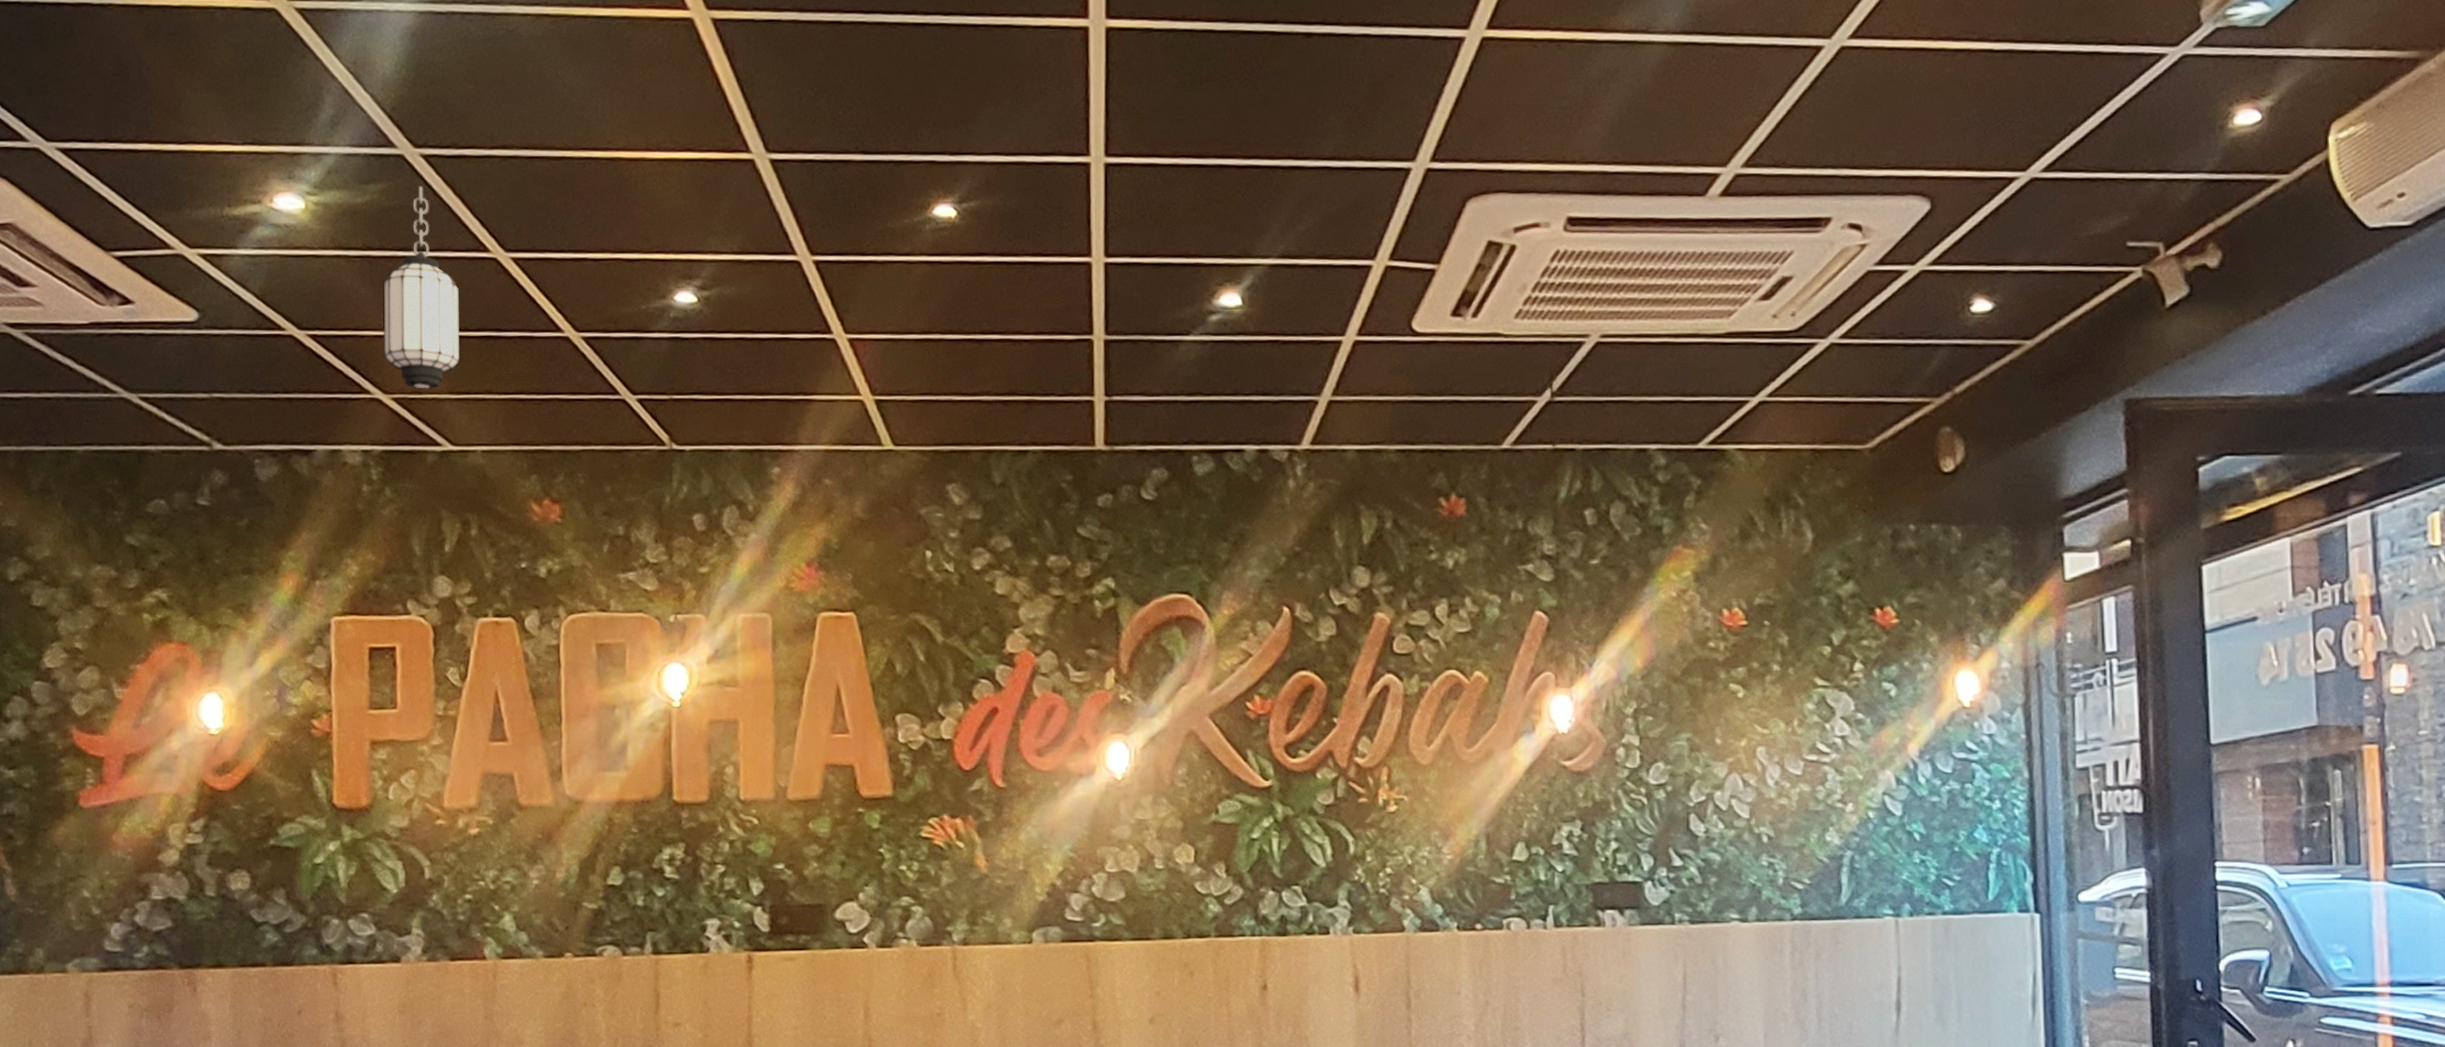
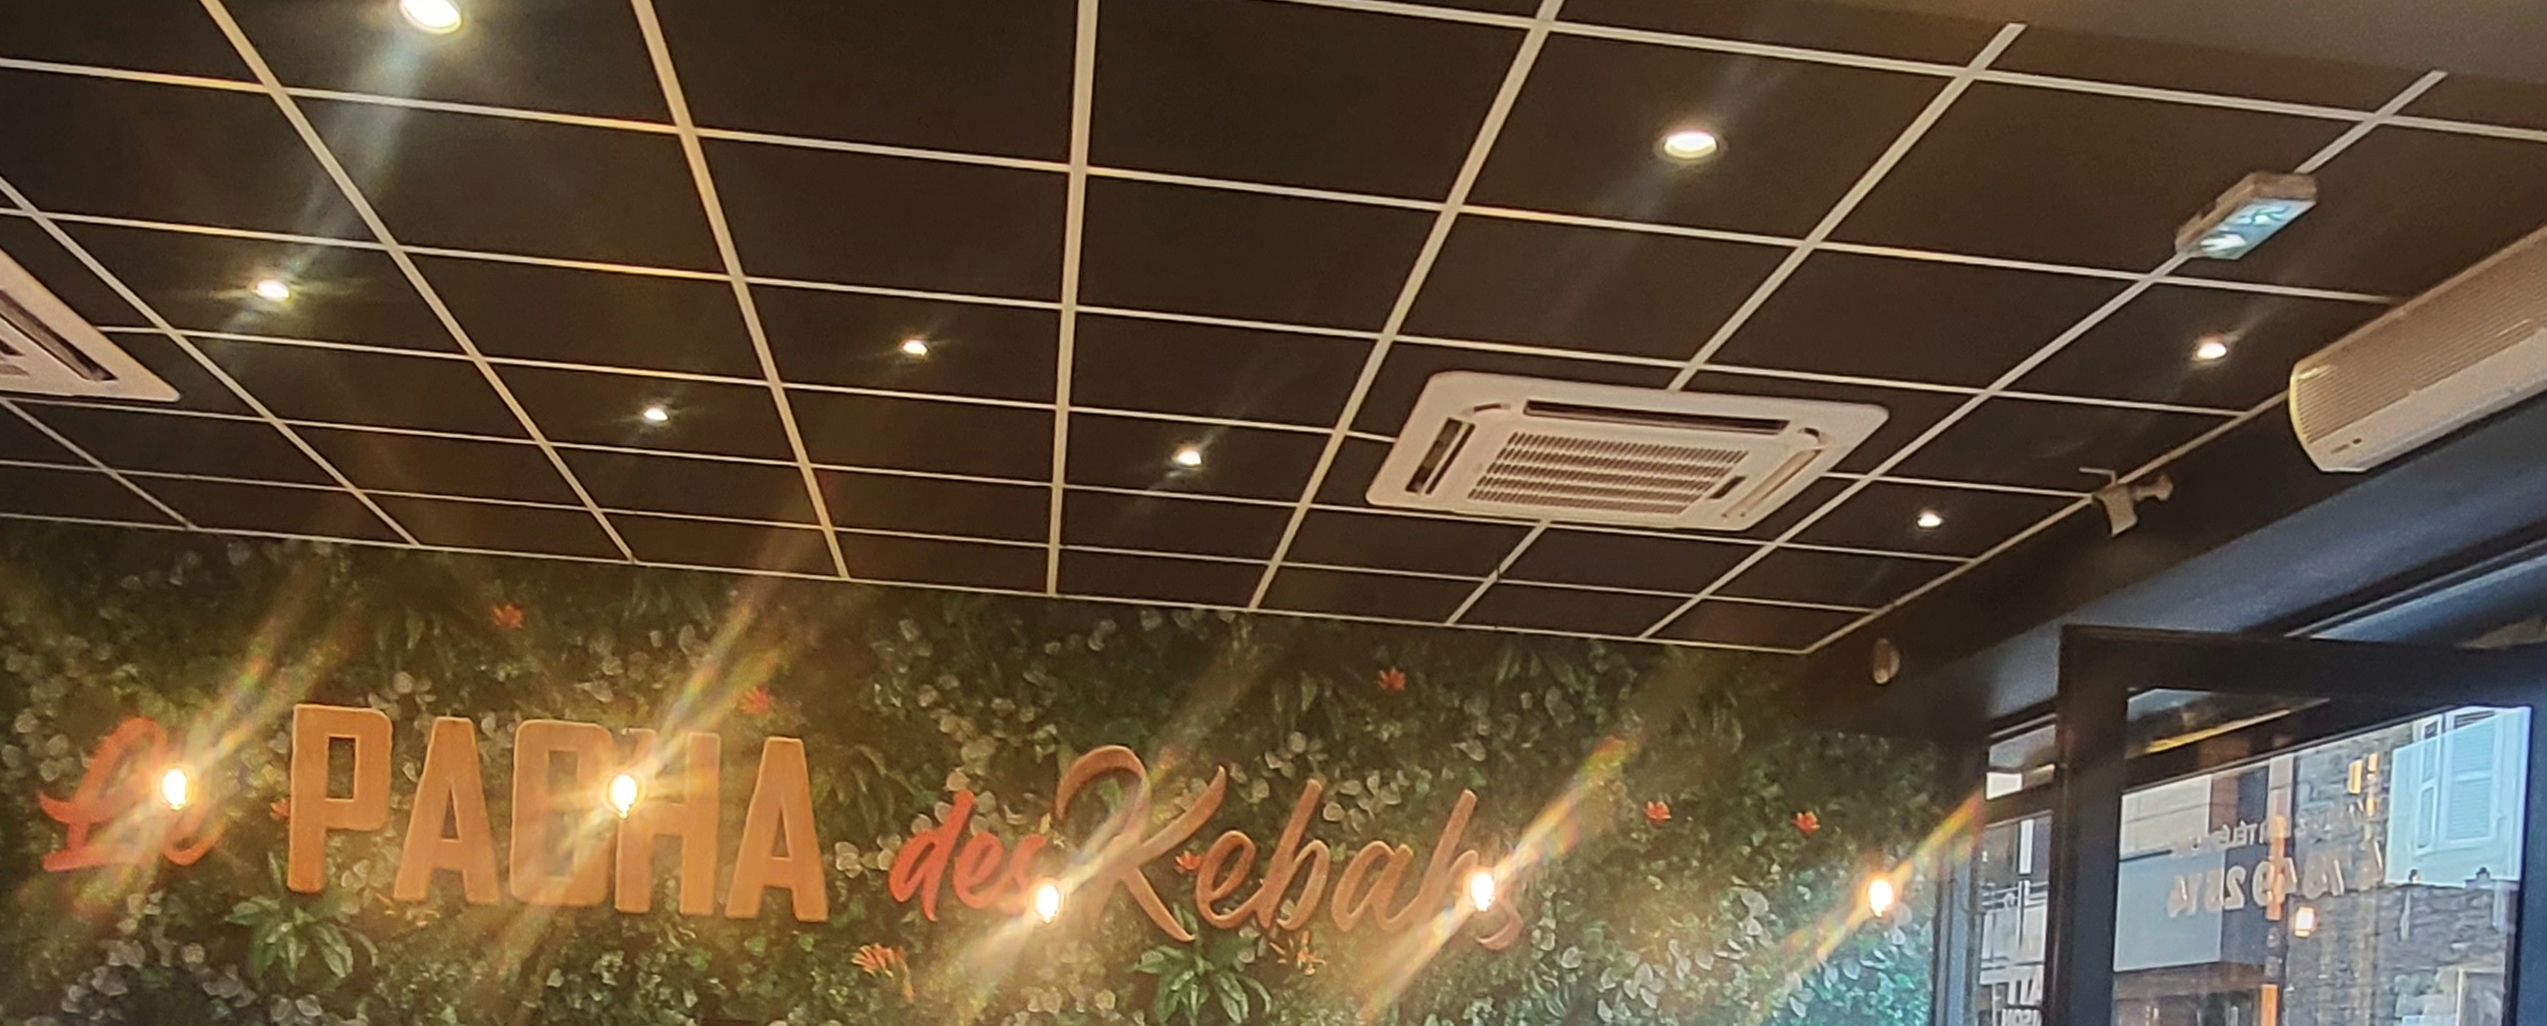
hanging lantern: present [382,185,460,389] -> none [357,283,435,487]

